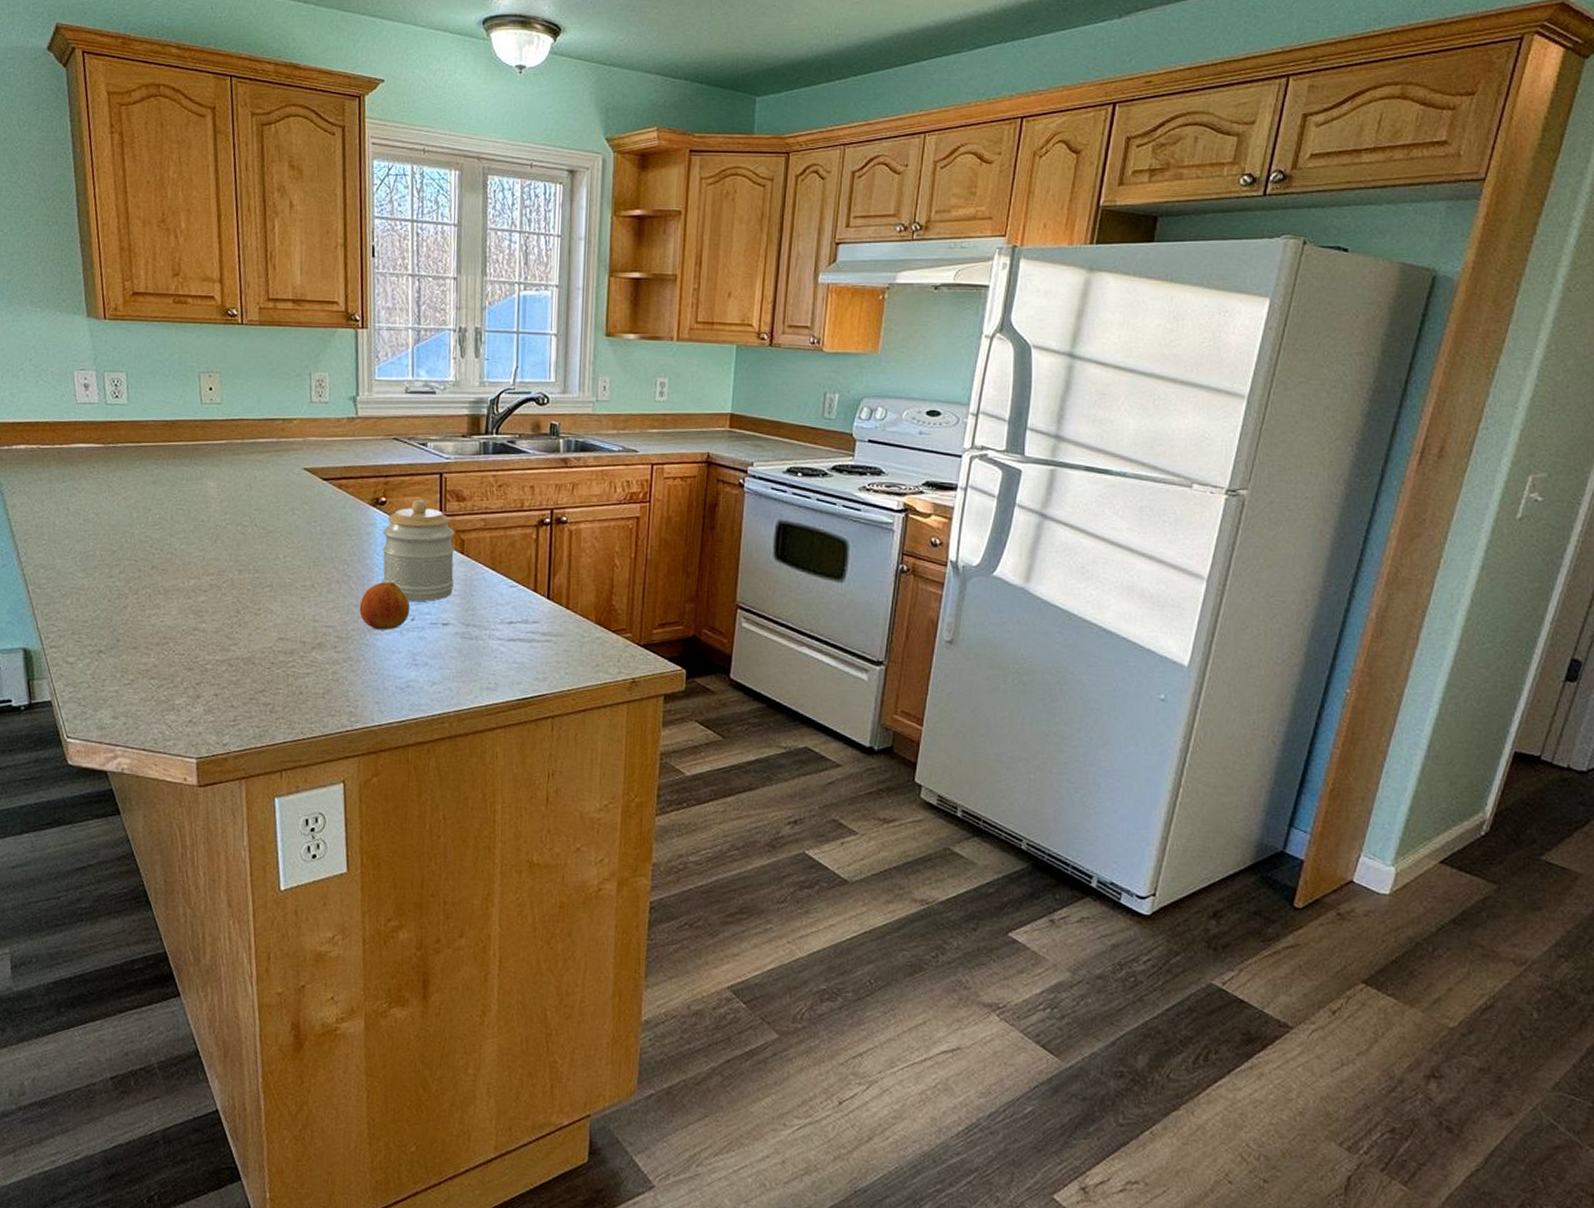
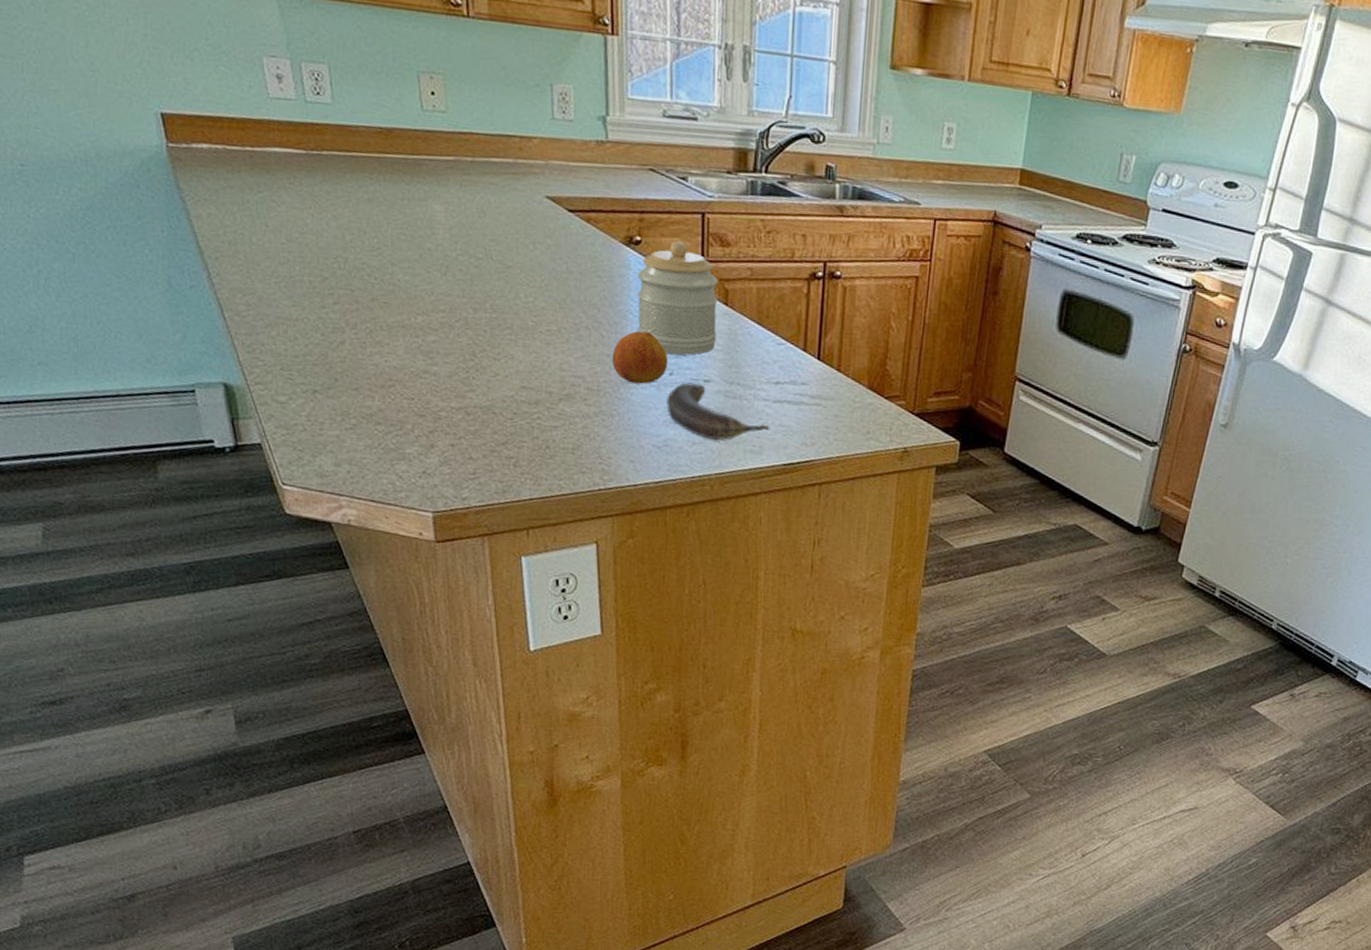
banana: none [408,627,506,680] -> present [666,382,771,441]

